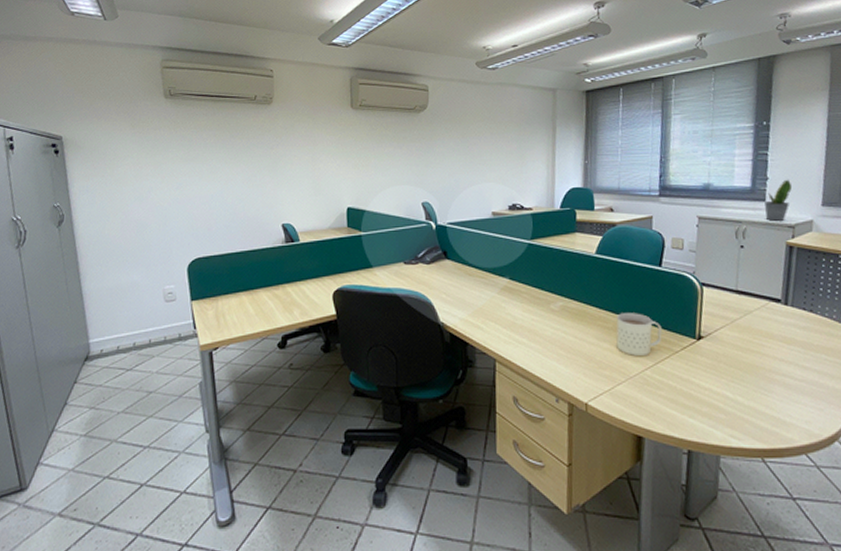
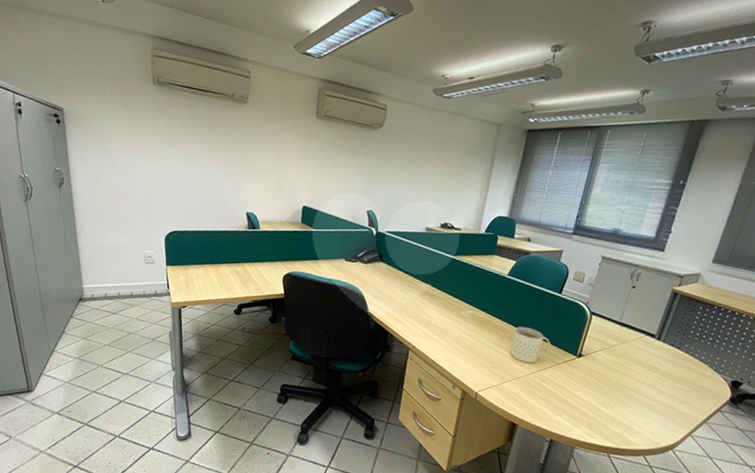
potted plant: present [765,179,792,222] -> none [661,234,691,271]

